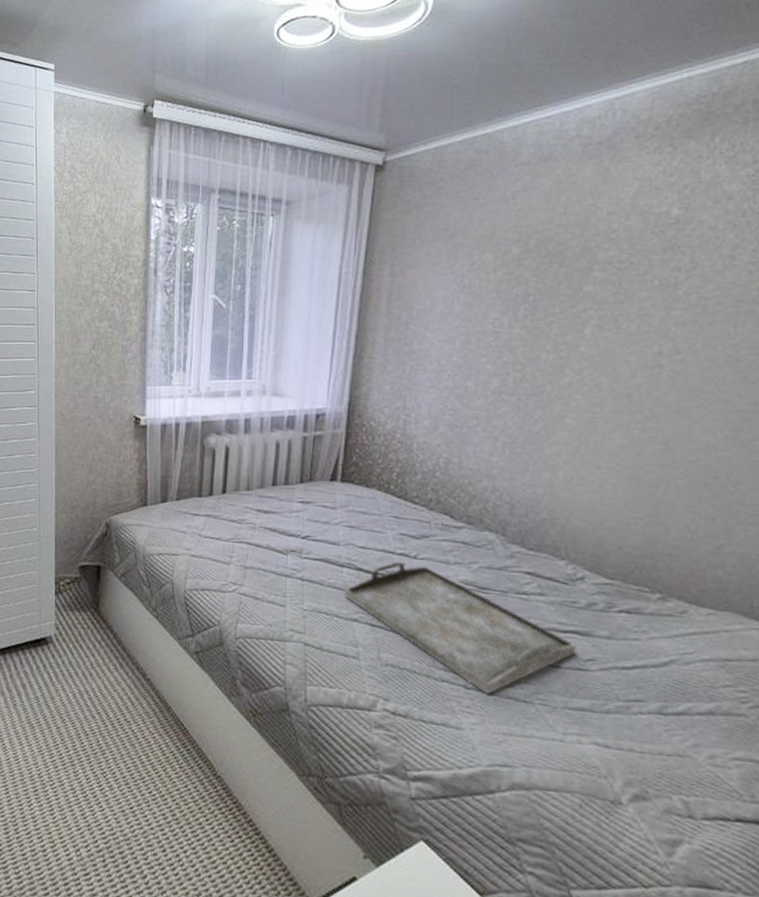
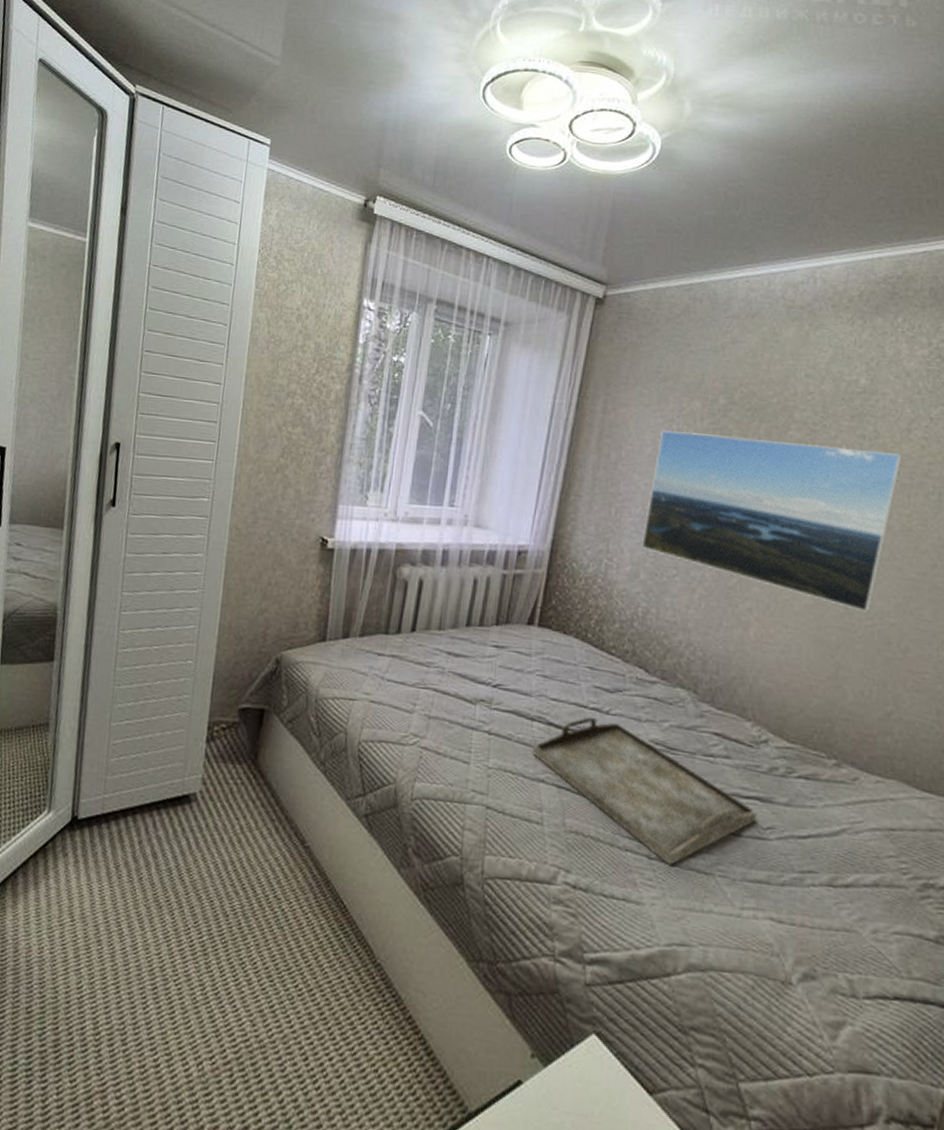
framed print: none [439,282,726,448] -> present [642,430,903,613]

